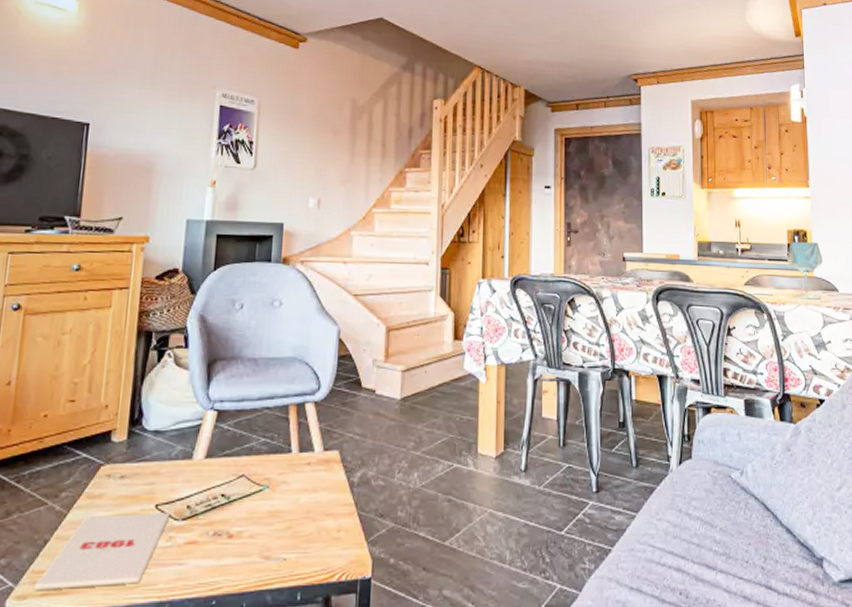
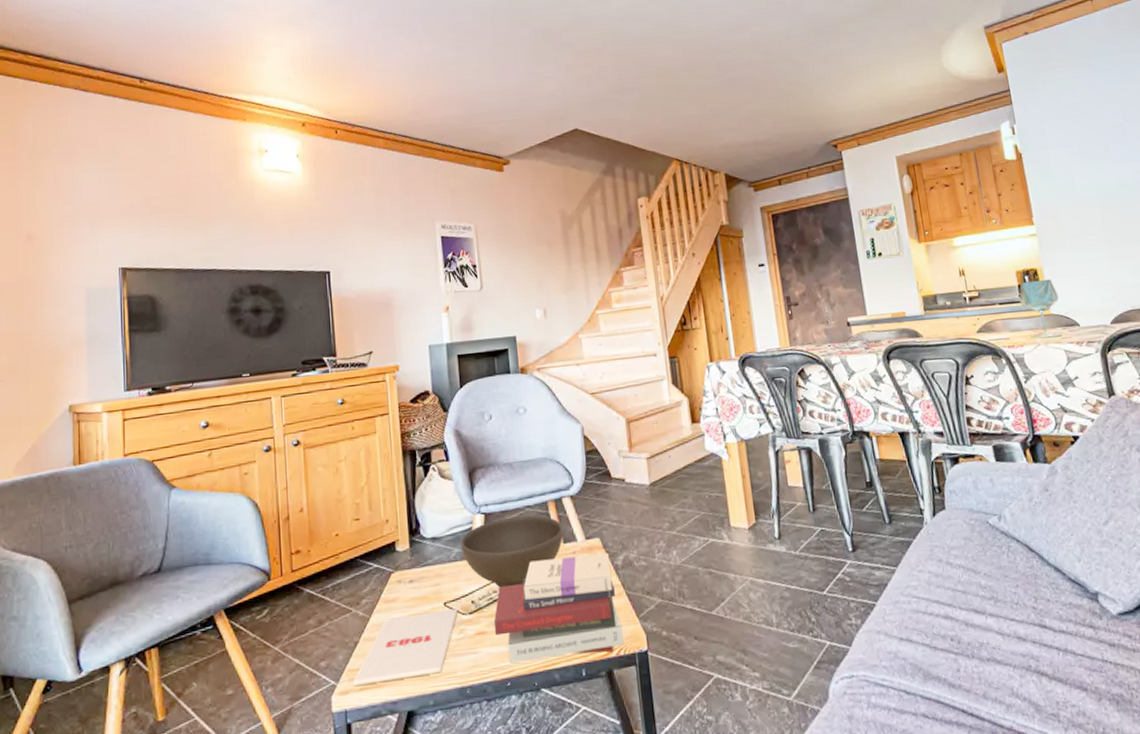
bowl: none [185,417,301,495] -> present [460,515,563,588]
books: none [207,468,348,579] -> present [493,553,624,663]

